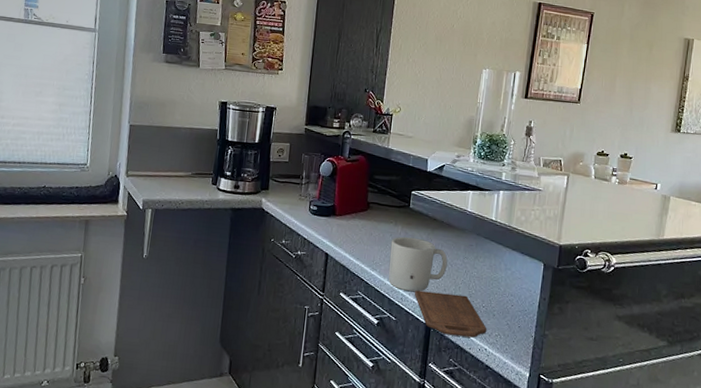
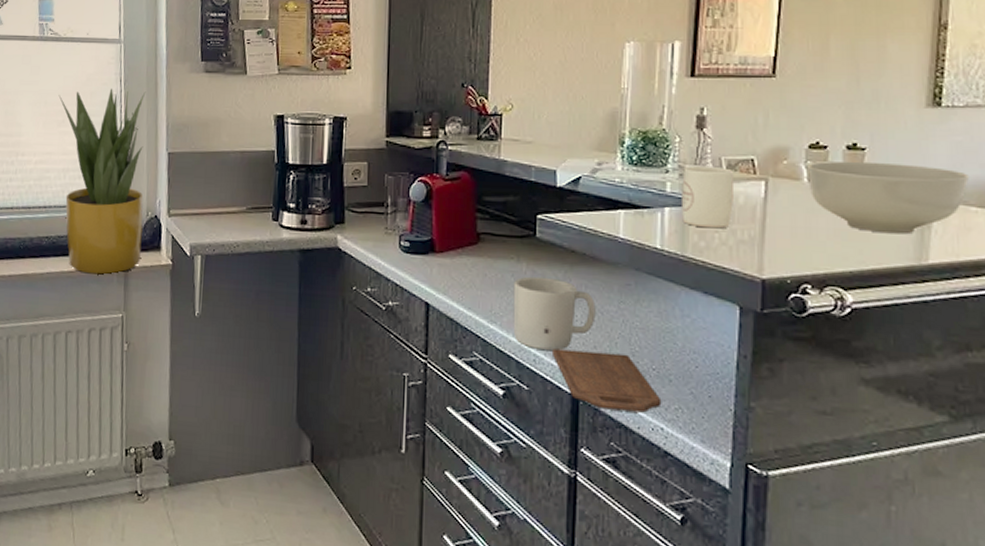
planter: none [37,68,115,221] -> present [58,88,146,275]
mug: none [511,162,548,208] -> present [680,166,735,229]
bowl: none [595,165,693,218] -> present [808,161,970,235]

